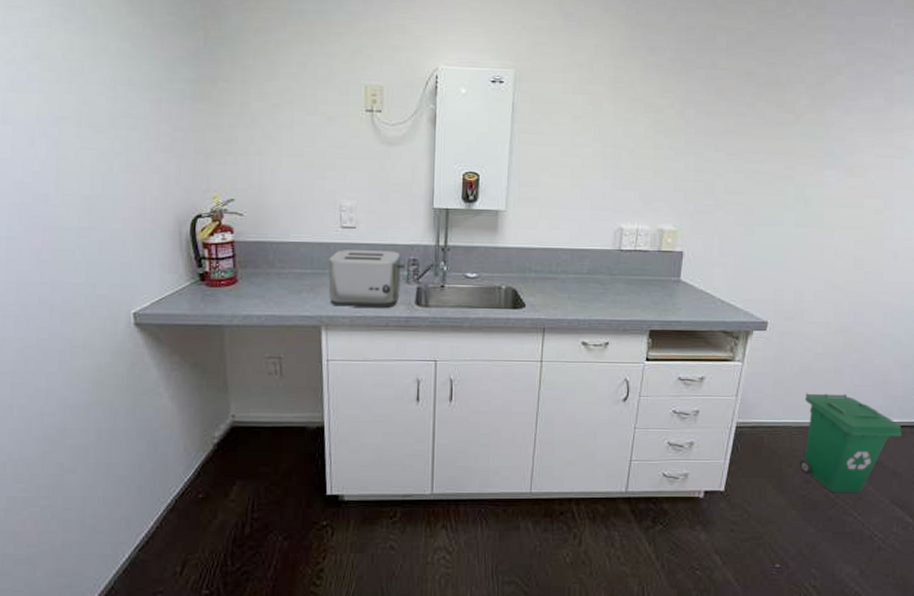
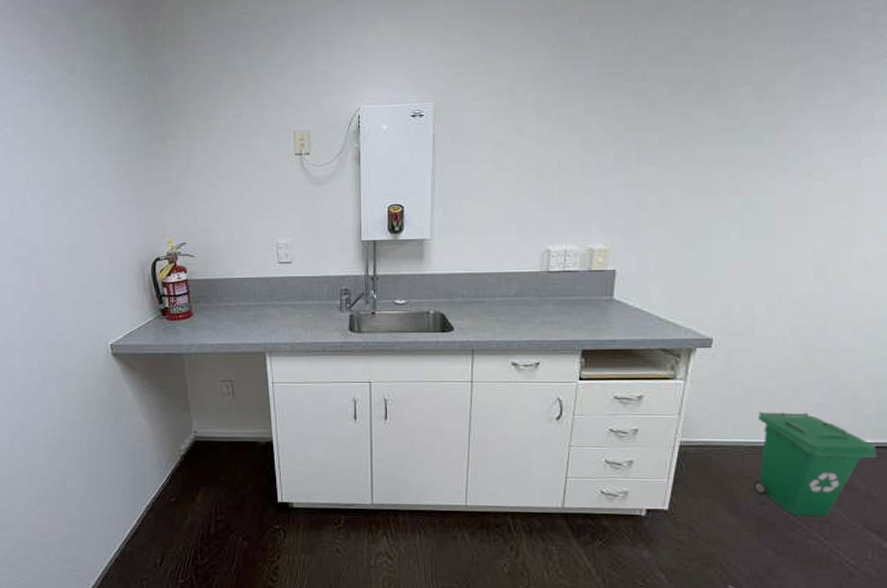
toaster: present [328,250,405,308] -> none [269,282,338,335]

